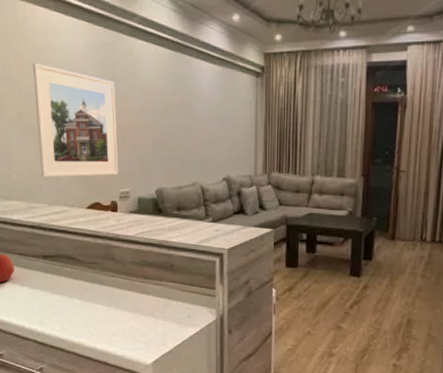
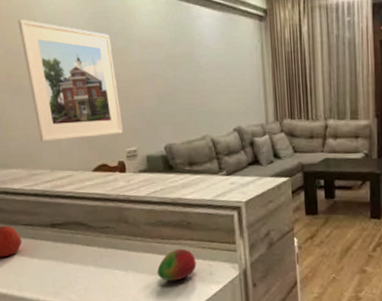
fruit: none [138,289,176,321] -> present [157,248,197,282]

